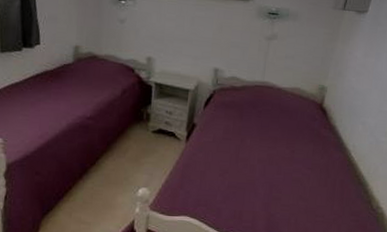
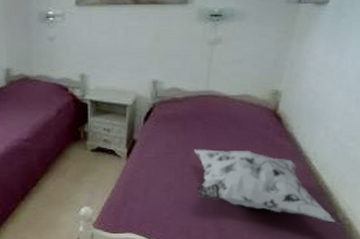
decorative pillow: none [248,136,370,211] -> present [193,149,335,223]

